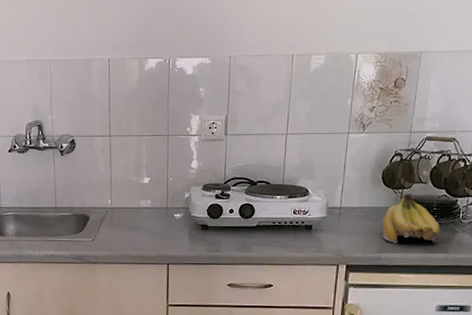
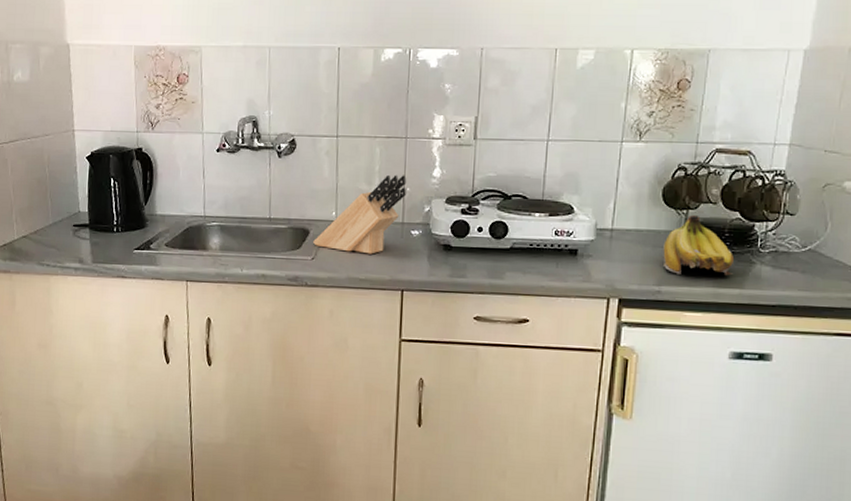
knife block: none [93,167,170,235] -> present [313,174,407,254]

